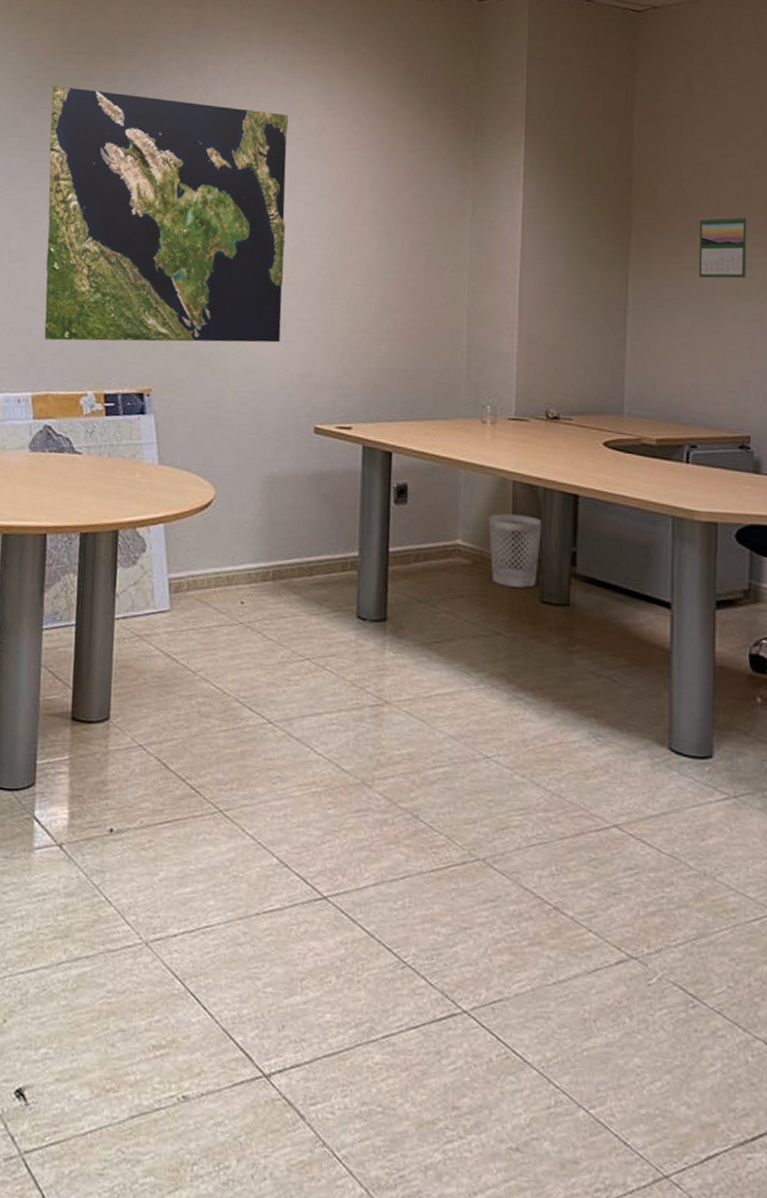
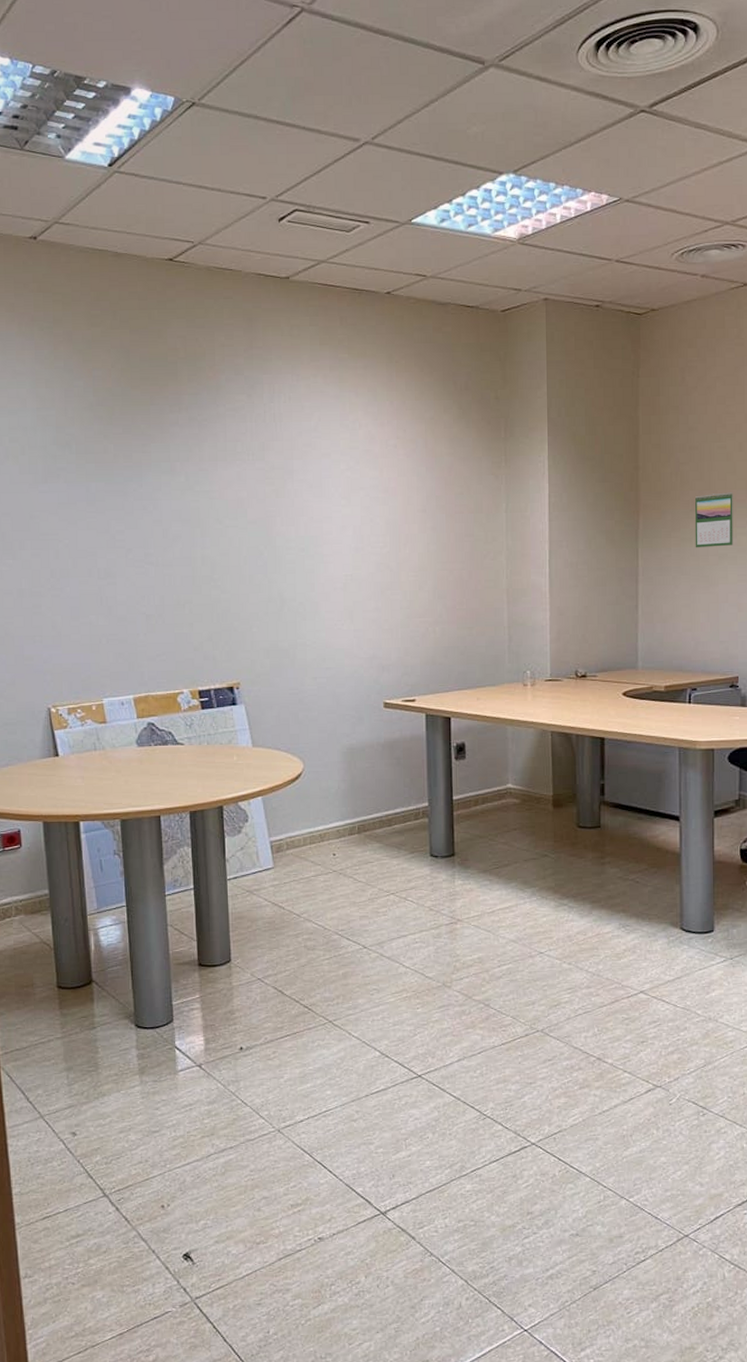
world map: present [44,85,289,343] -> none [121,411,349,647]
wastebasket: present [488,513,542,588] -> none [533,759,576,817]

